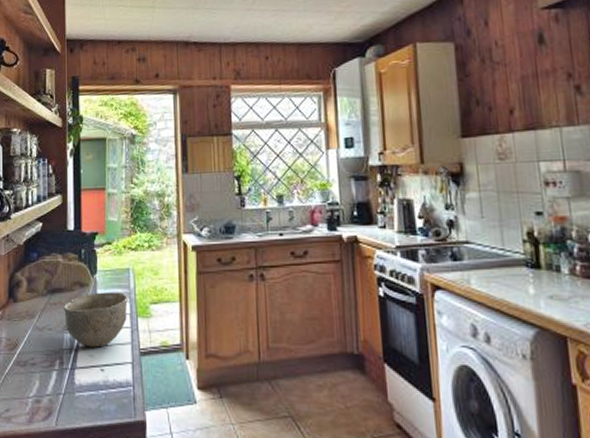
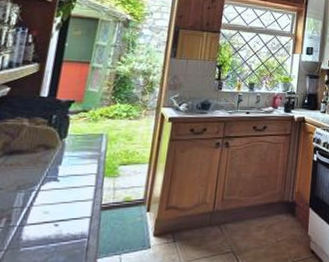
bowl: present [63,292,128,348] -> none [20,154,97,205]

